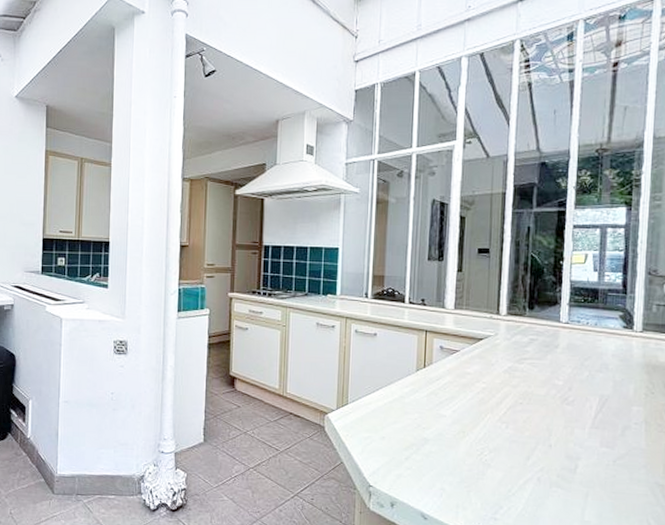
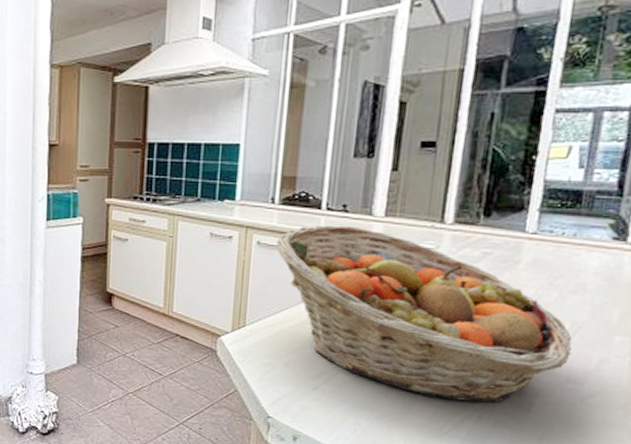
fruit basket: none [371,316,603,467] -> present [276,224,572,403]

